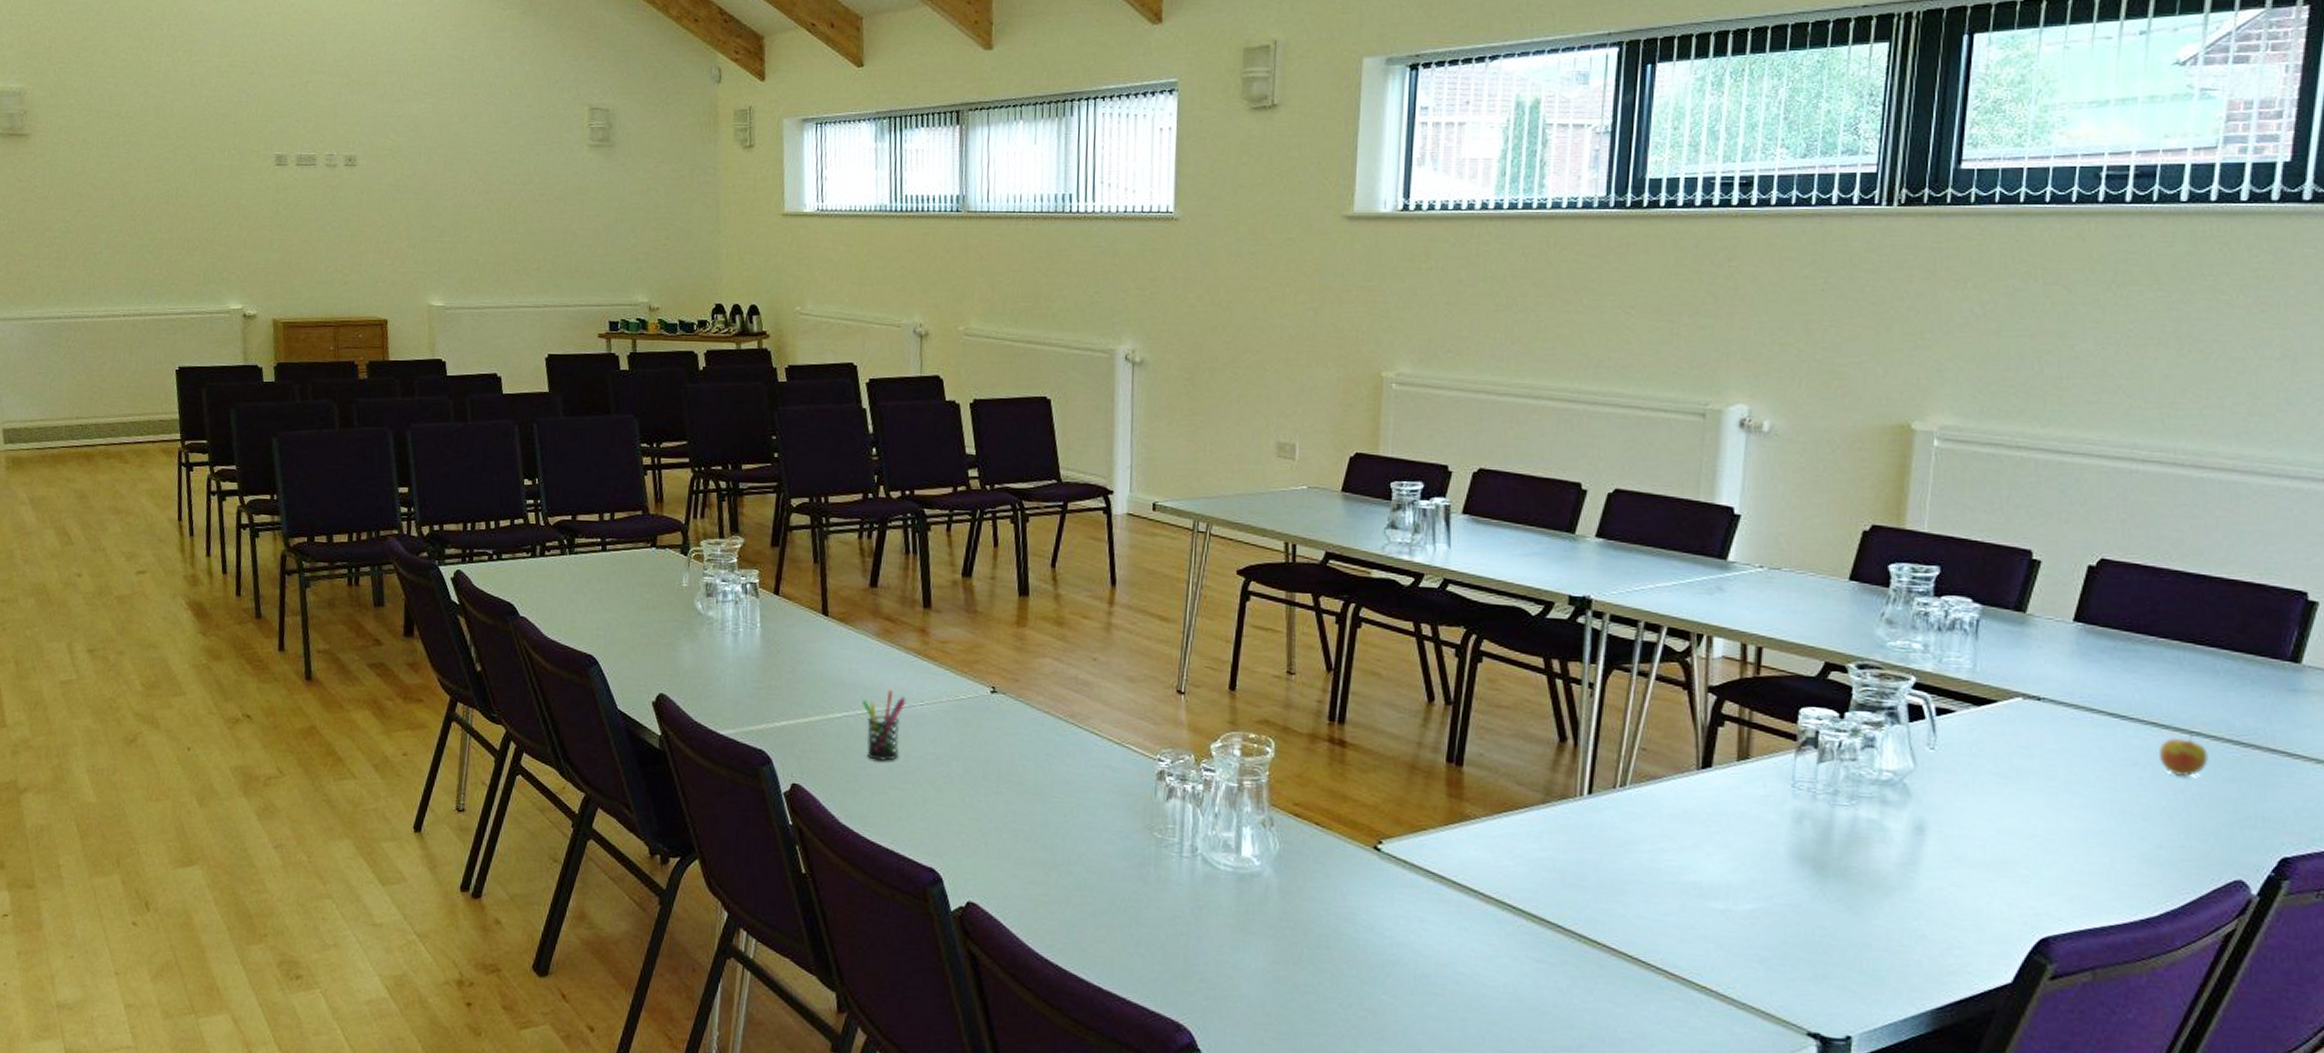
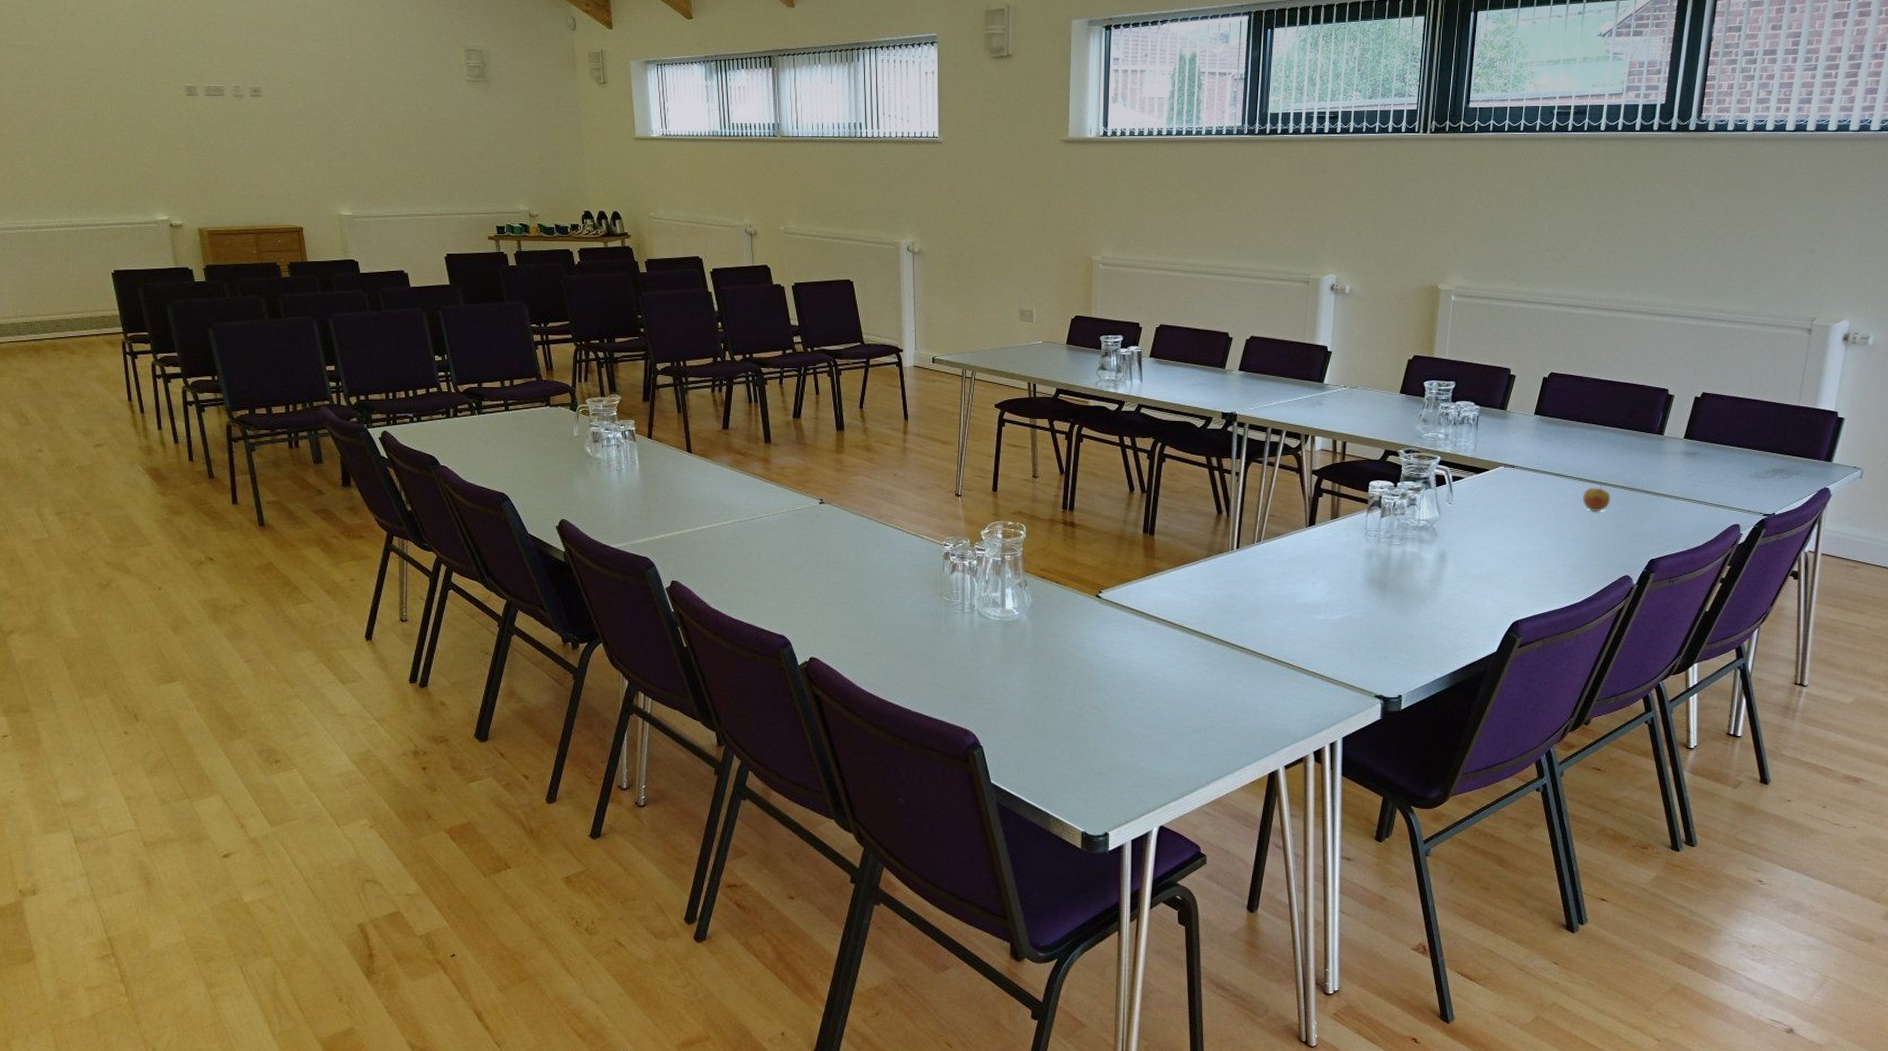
pen holder: present [861,689,906,761] -> none [722,505,756,559]

